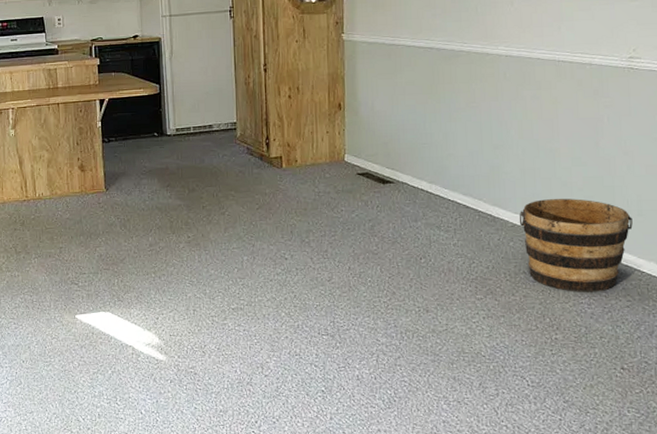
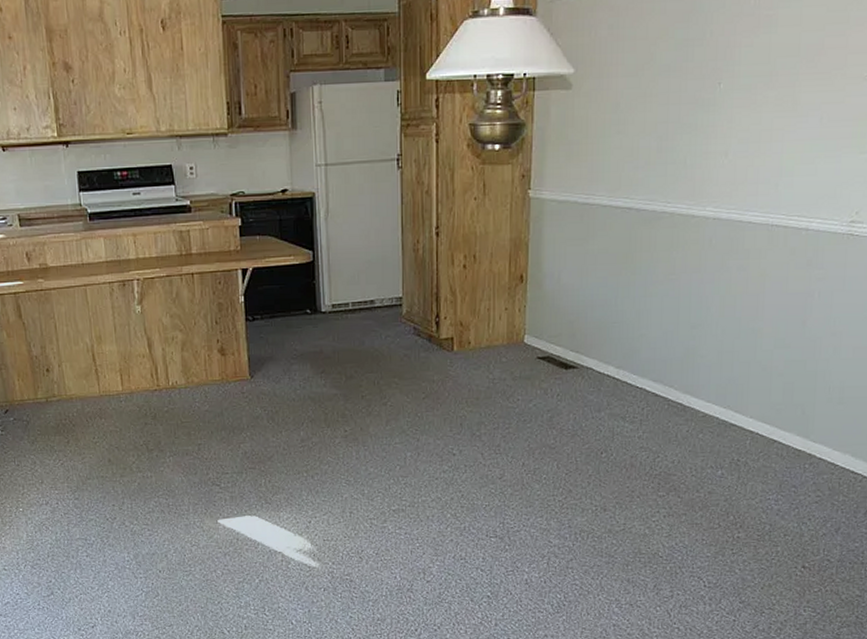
bucket: present [519,199,633,292] -> none [711,385,832,488]

